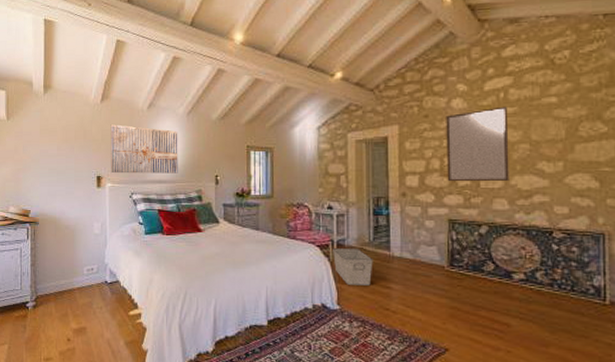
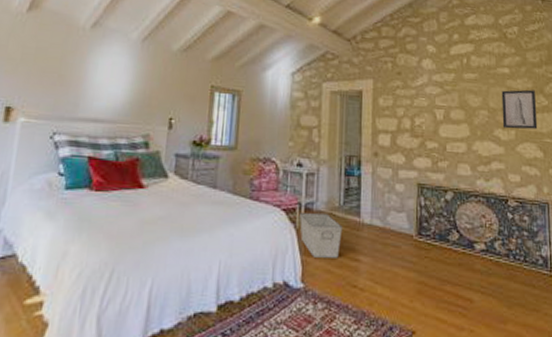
wall art: present [110,124,178,174] -> none [26,41,128,112]
home mirror: present [446,106,509,182] -> none [417,71,472,147]
wall art: none [547,117,593,161] -> present [501,89,538,130]

